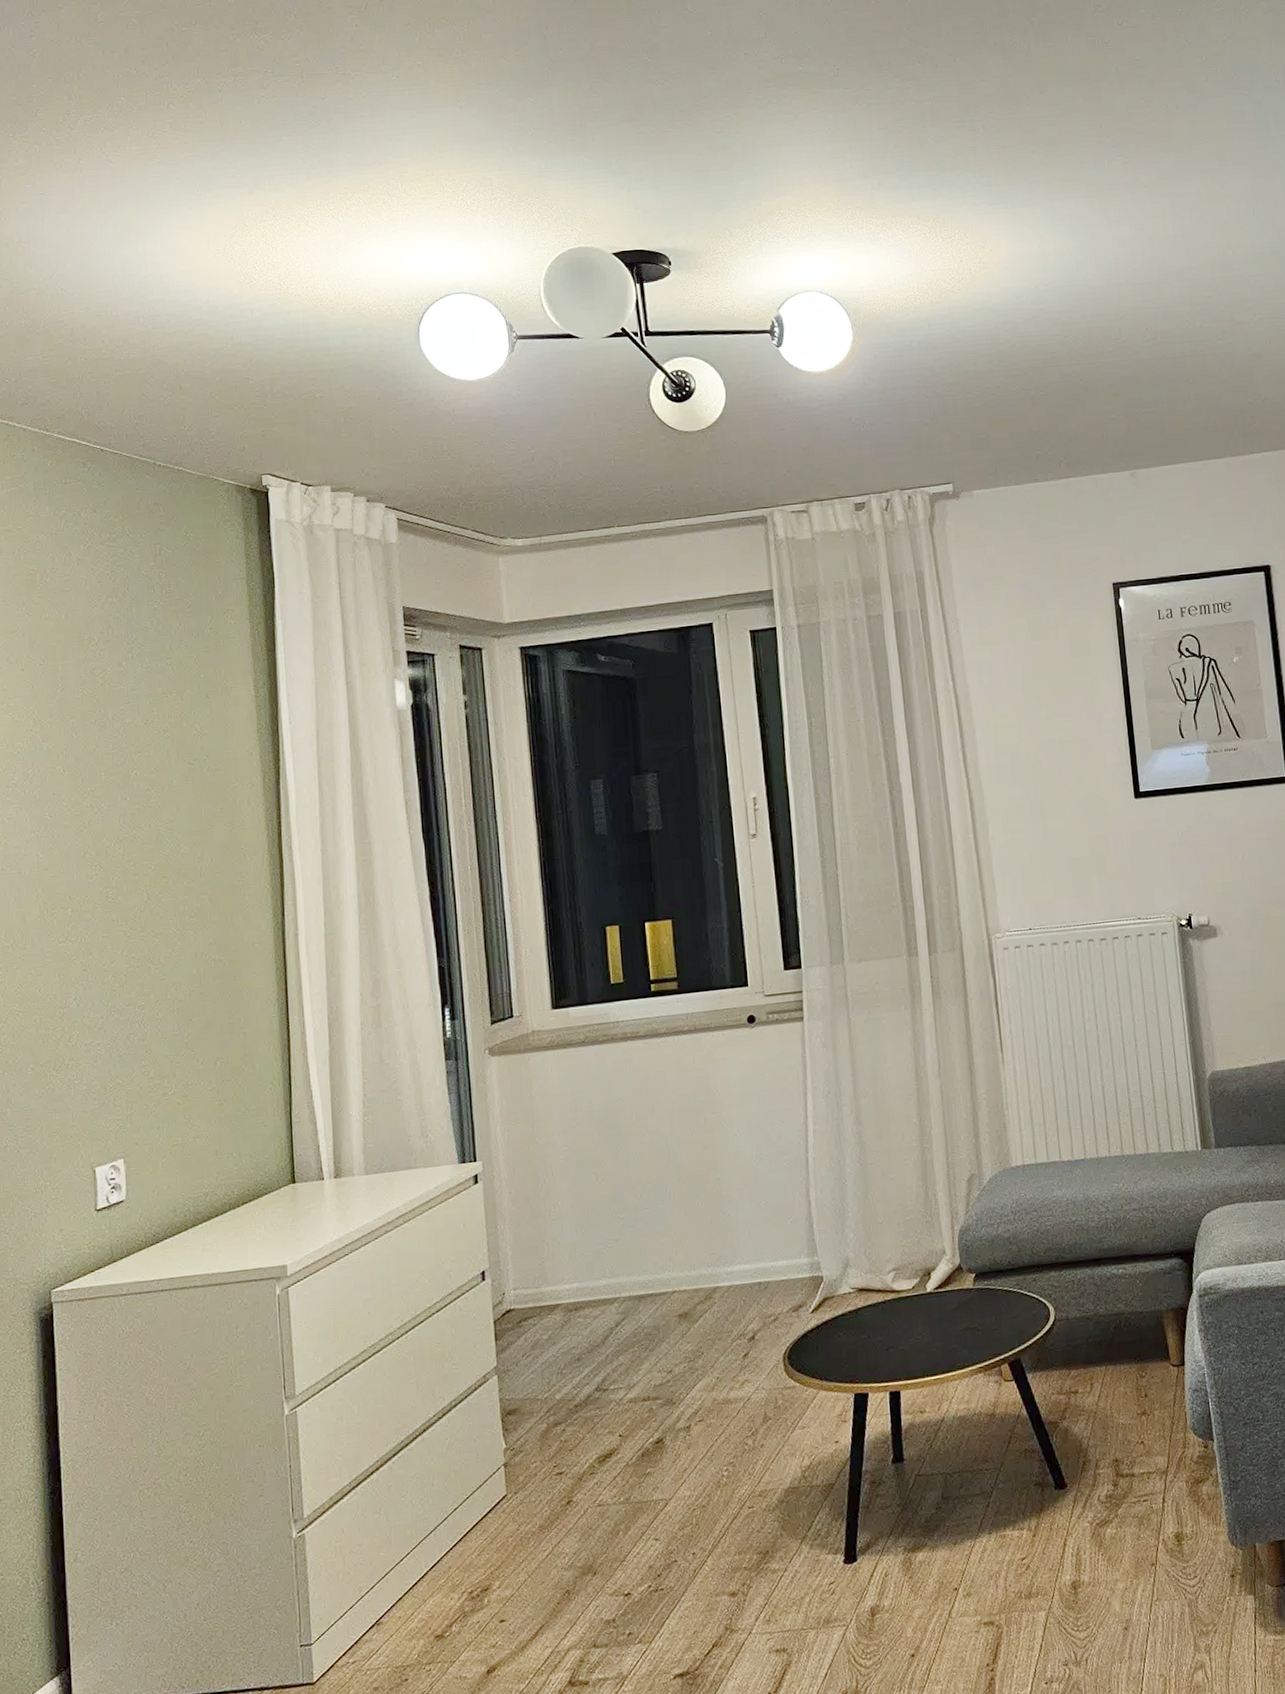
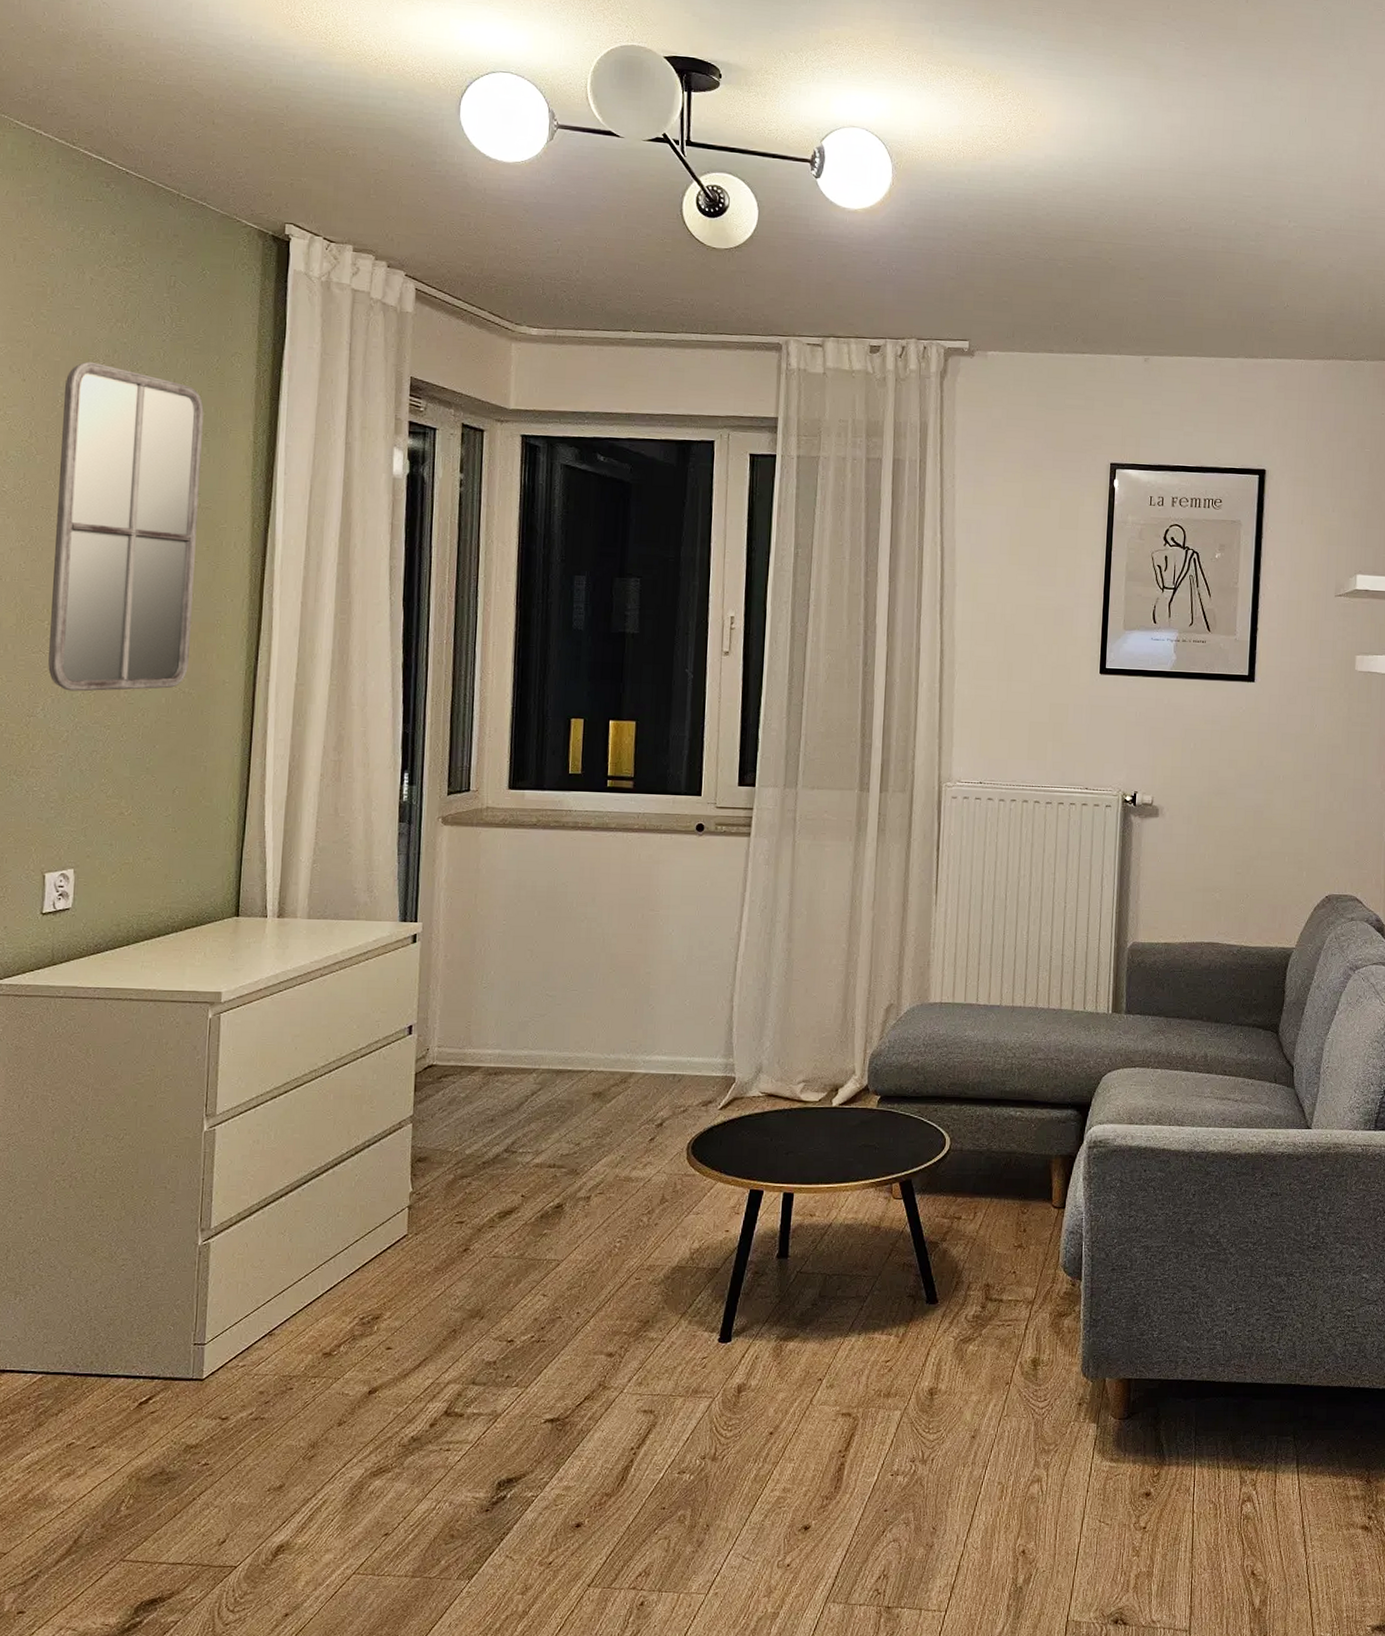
home mirror: none [64,641,216,976] -> present [48,361,204,692]

